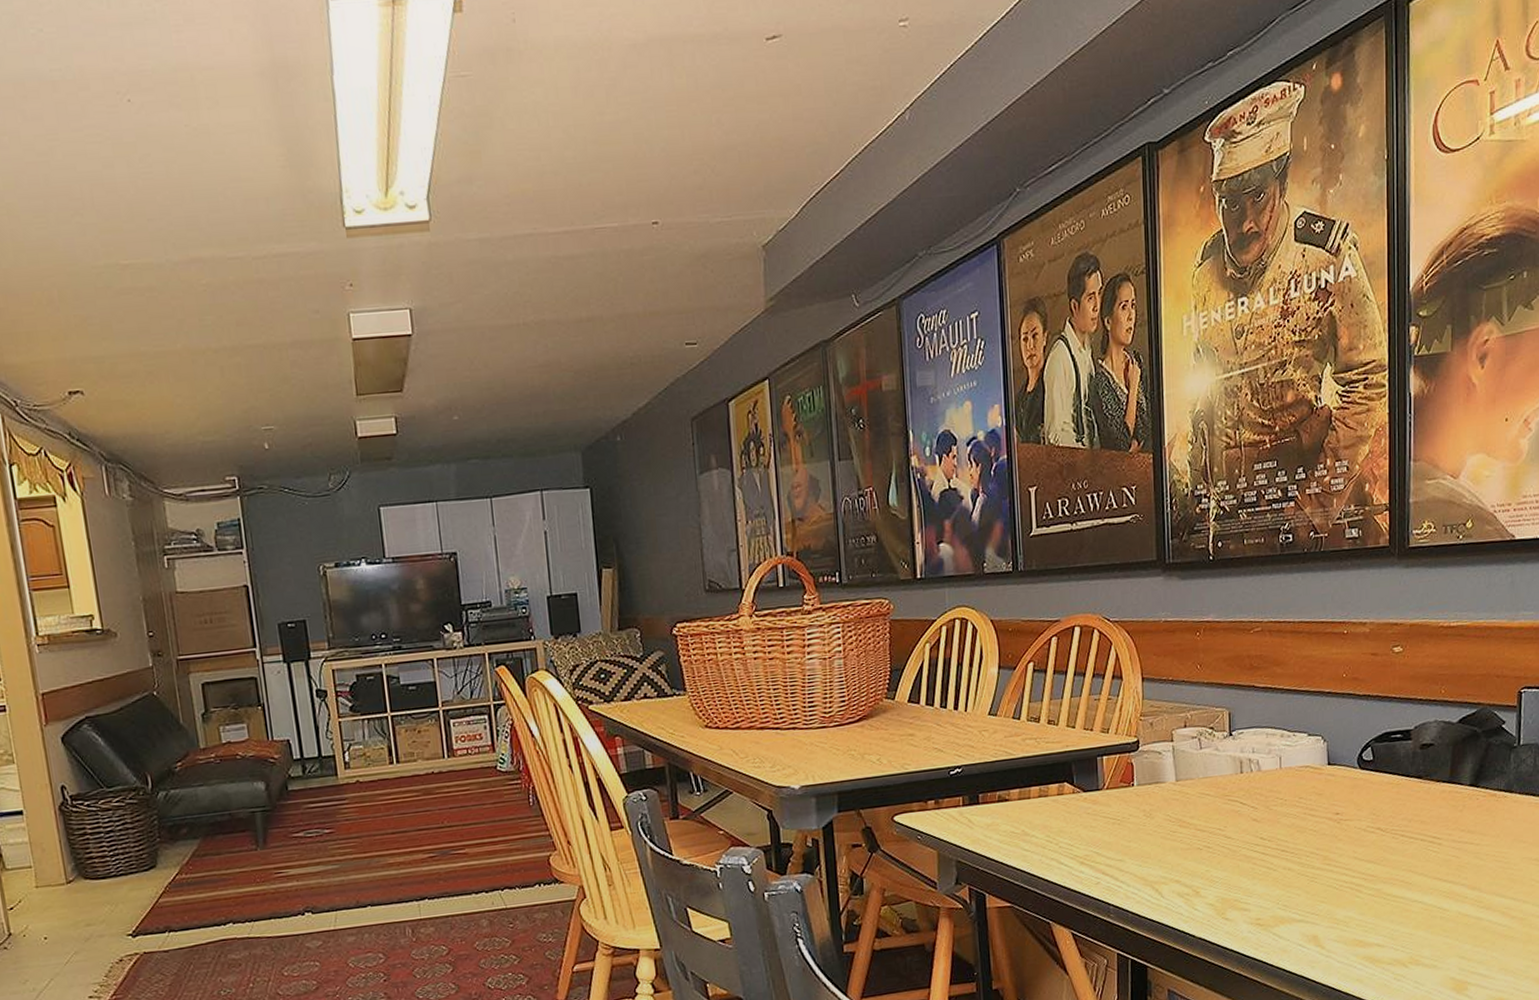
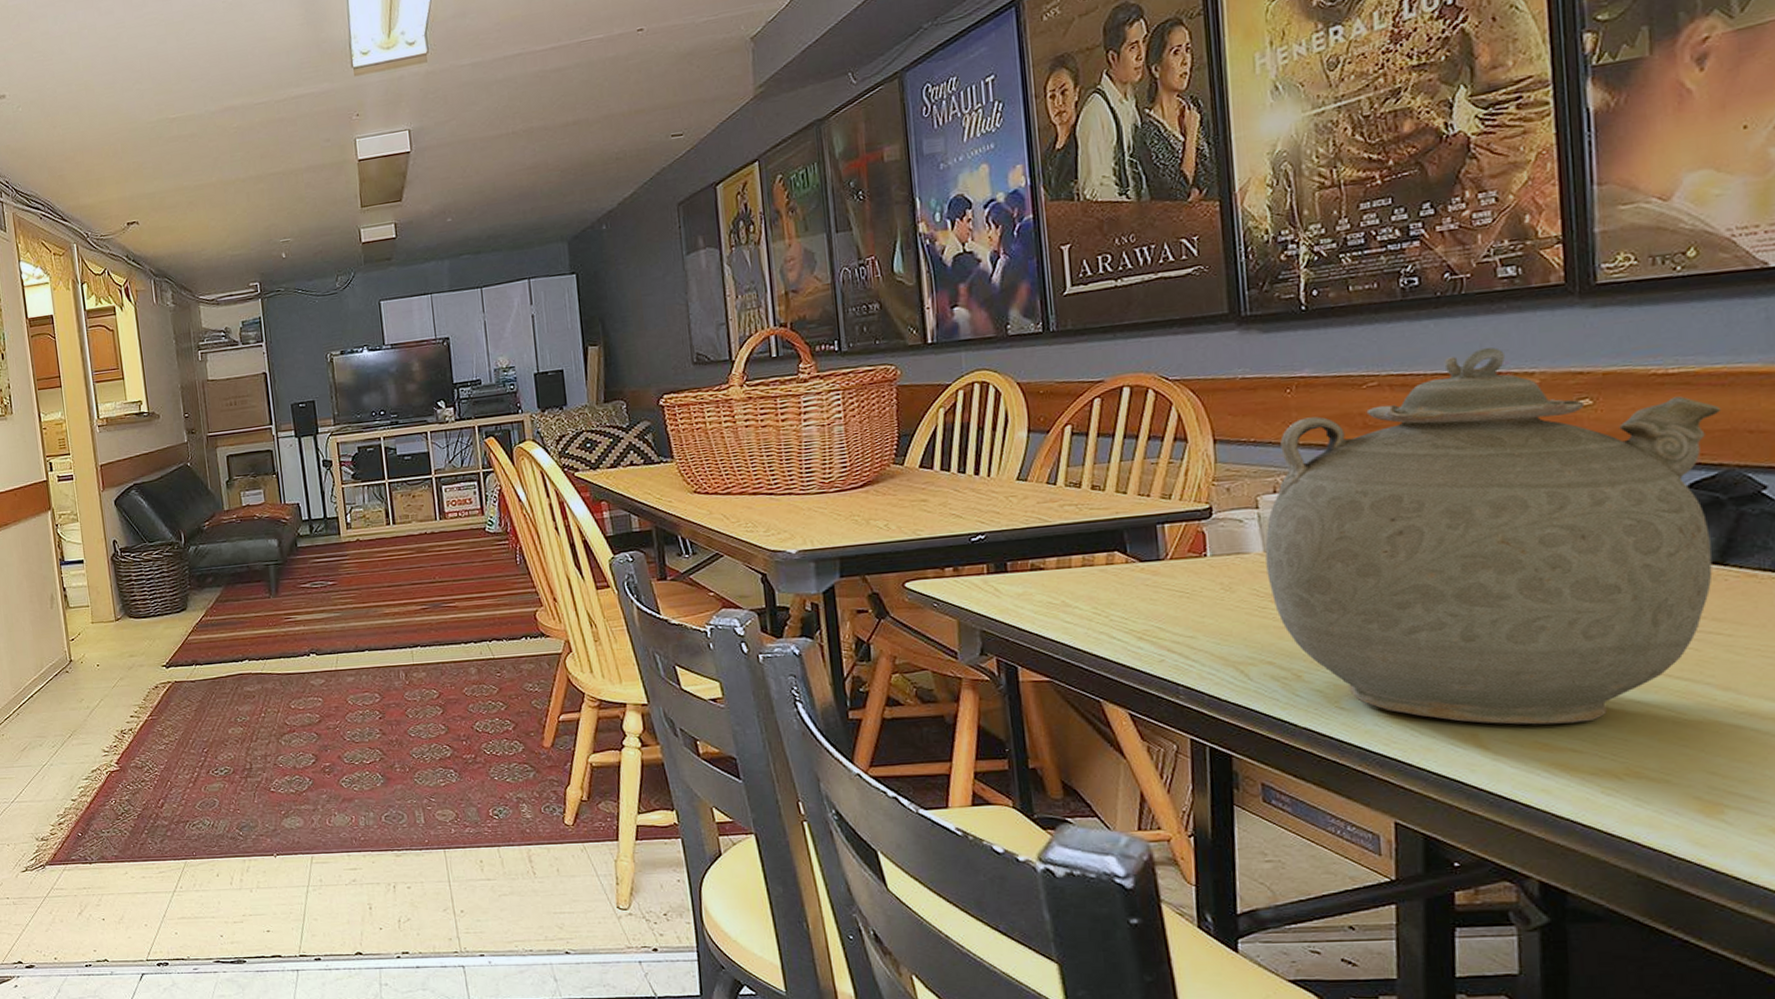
teapot: none [1177,599,1481,926] -> present [1265,347,1722,725]

